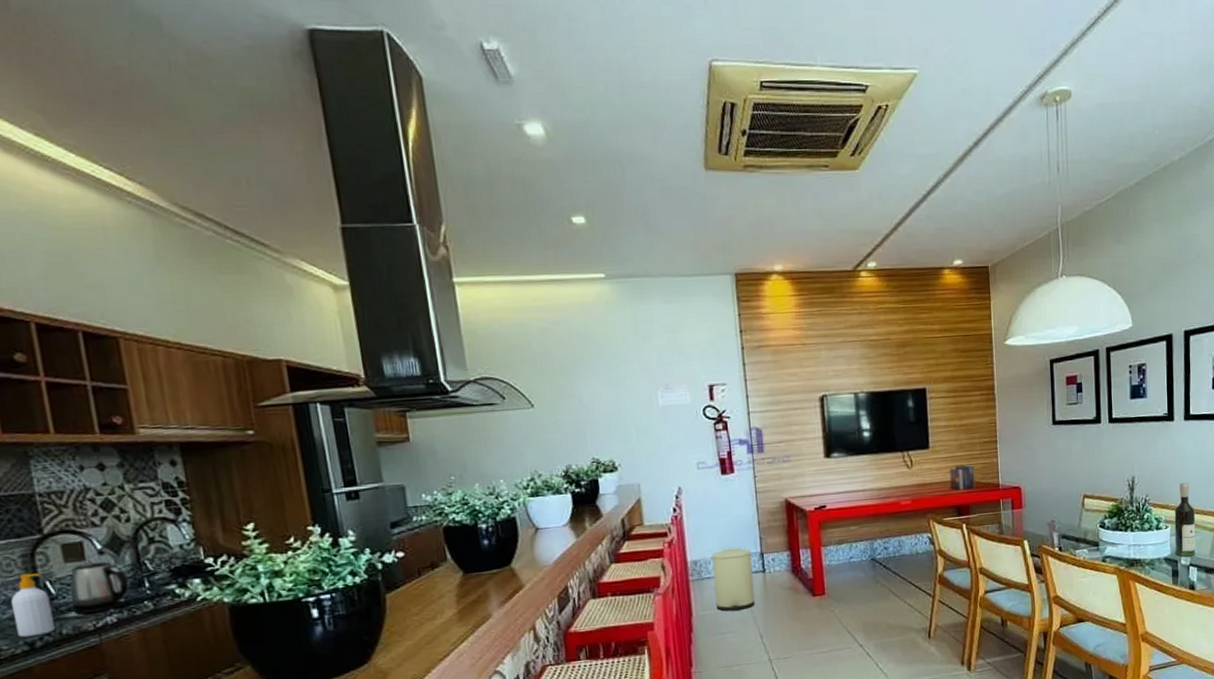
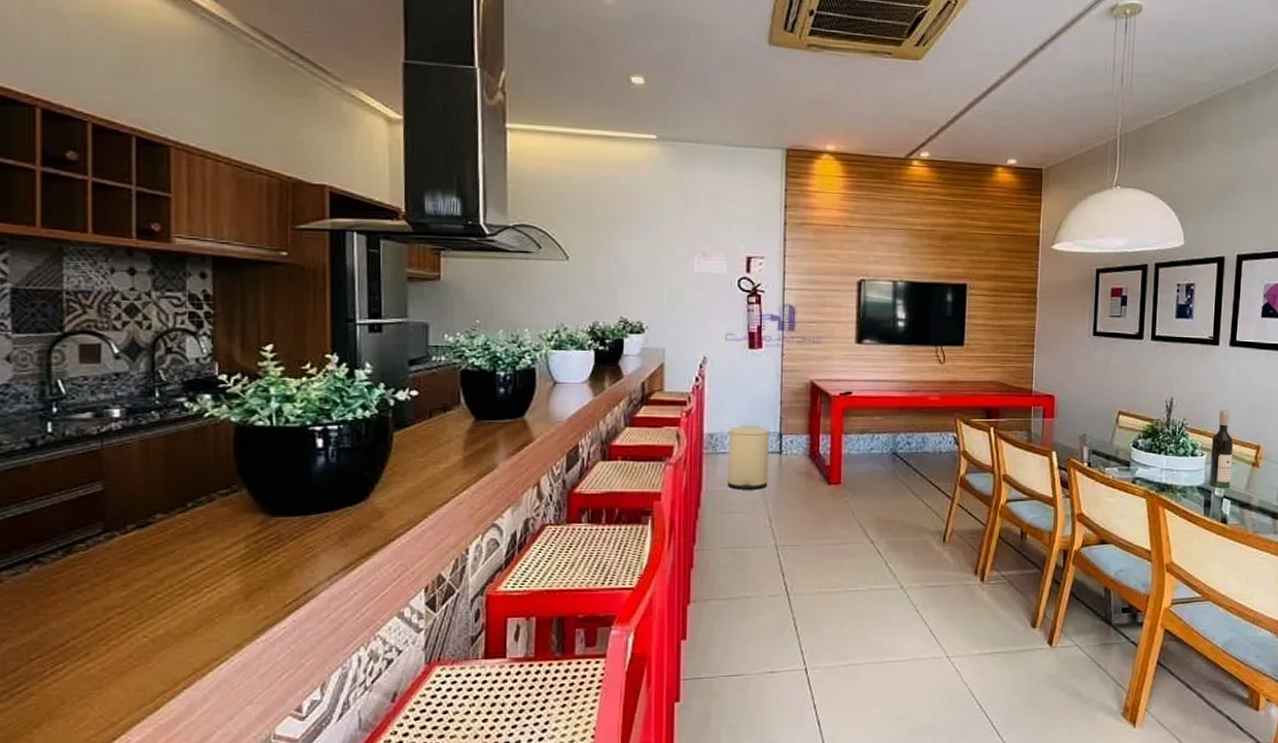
soap bottle: present [11,573,55,638] -> none [21,369,59,434]
kettle: present [70,561,129,615] -> none [79,366,140,418]
books: present [948,464,976,491] -> none [981,366,1009,393]

